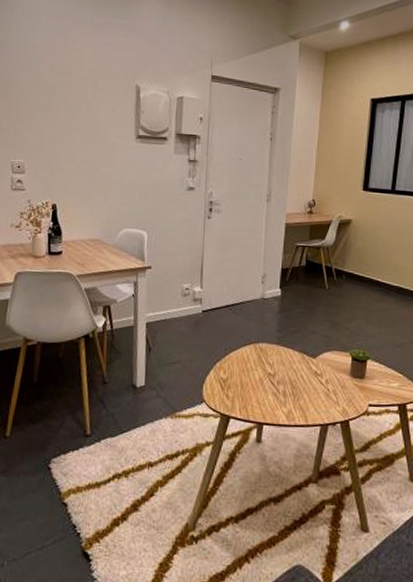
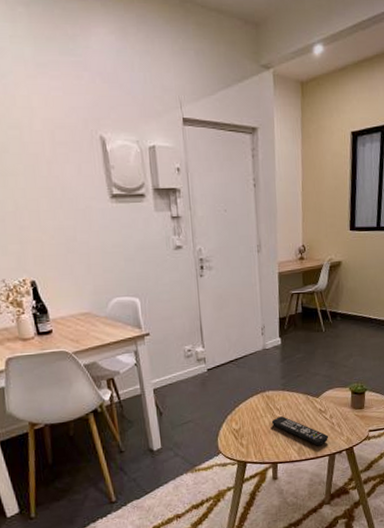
remote control: none [261,372,323,413] -> present [271,416,329,446]

